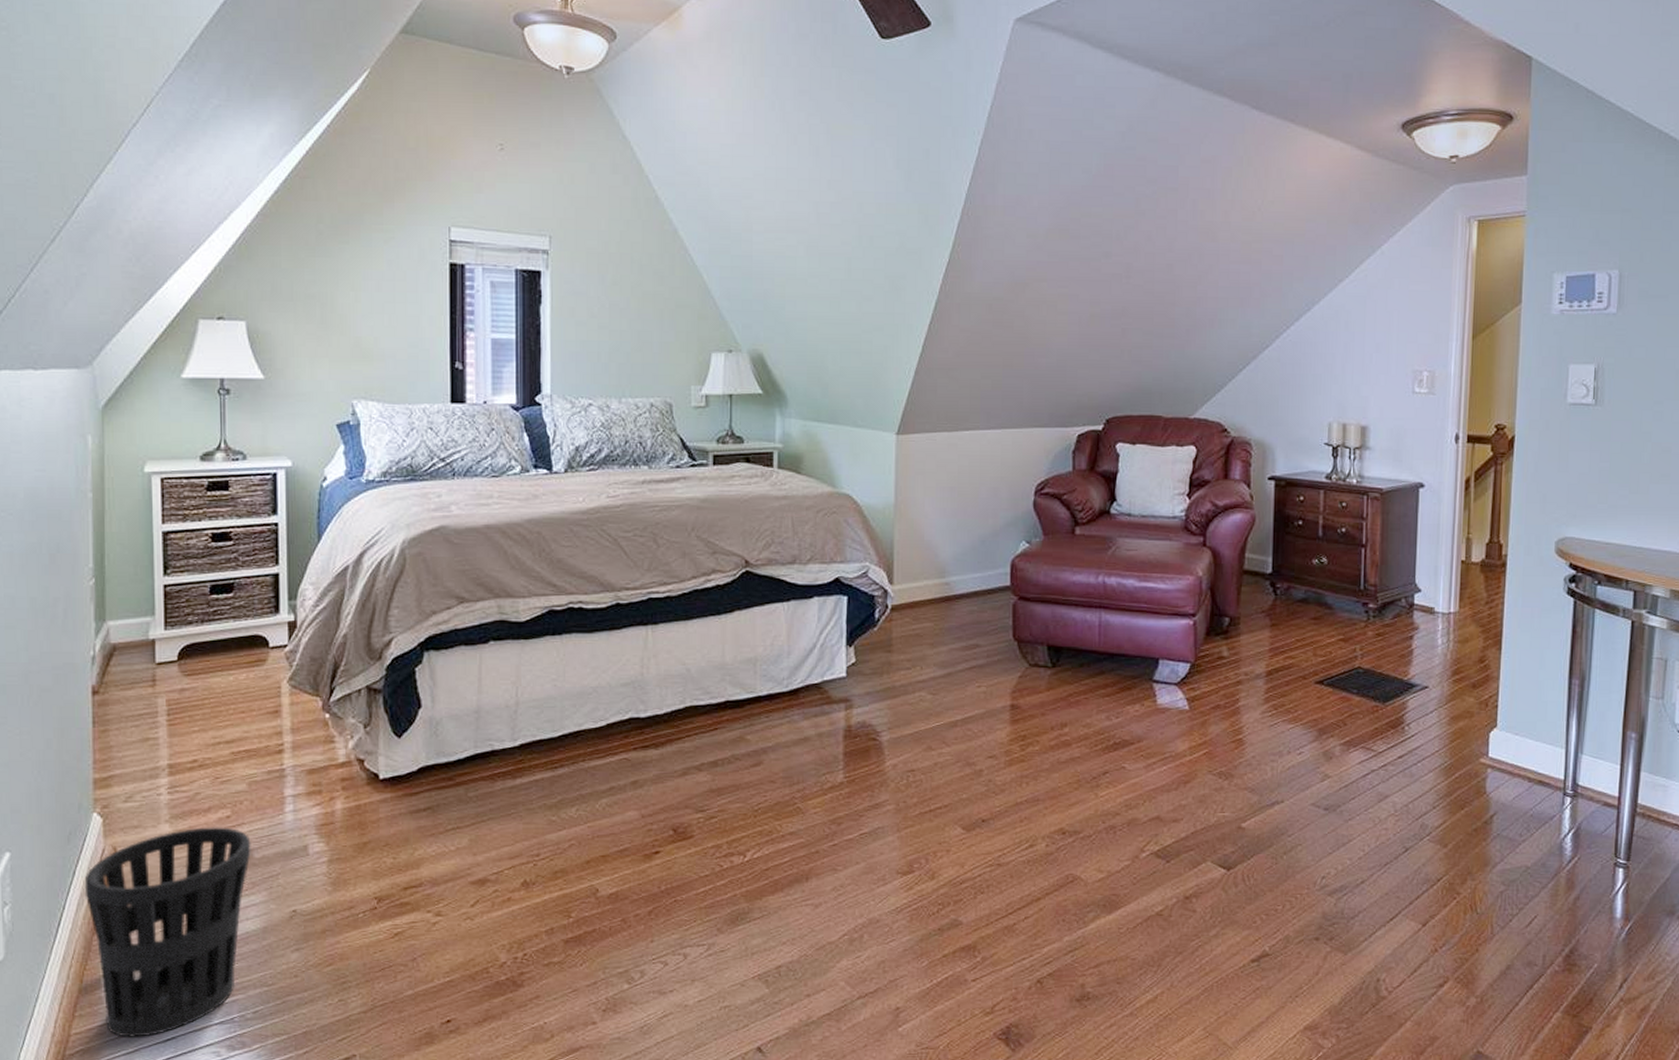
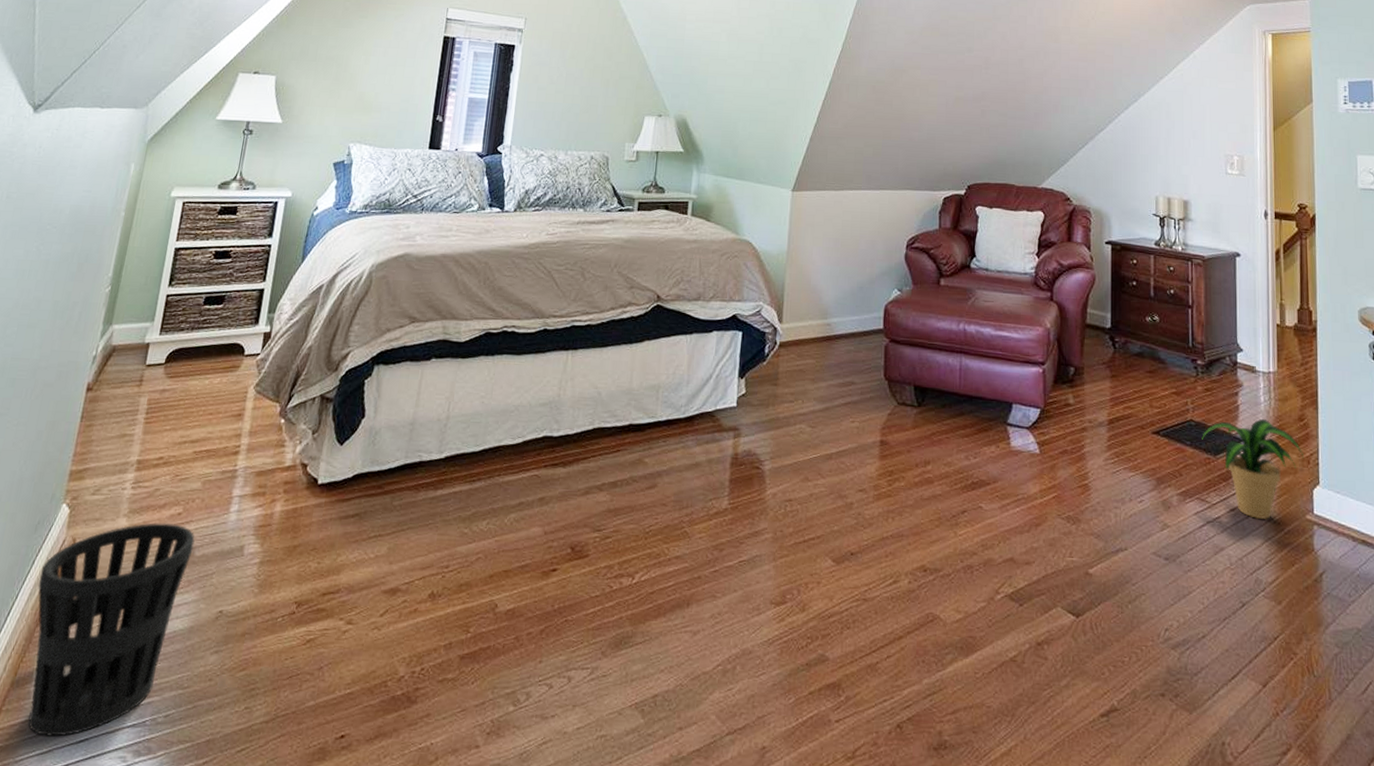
potted plant: none [1370,663,1482,765] -> present [1202,419,1303,519]

